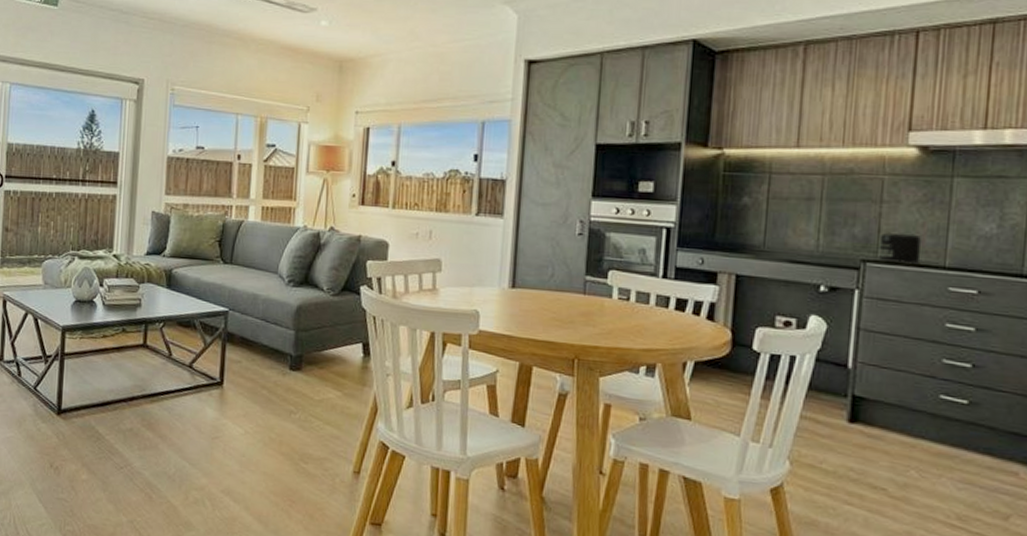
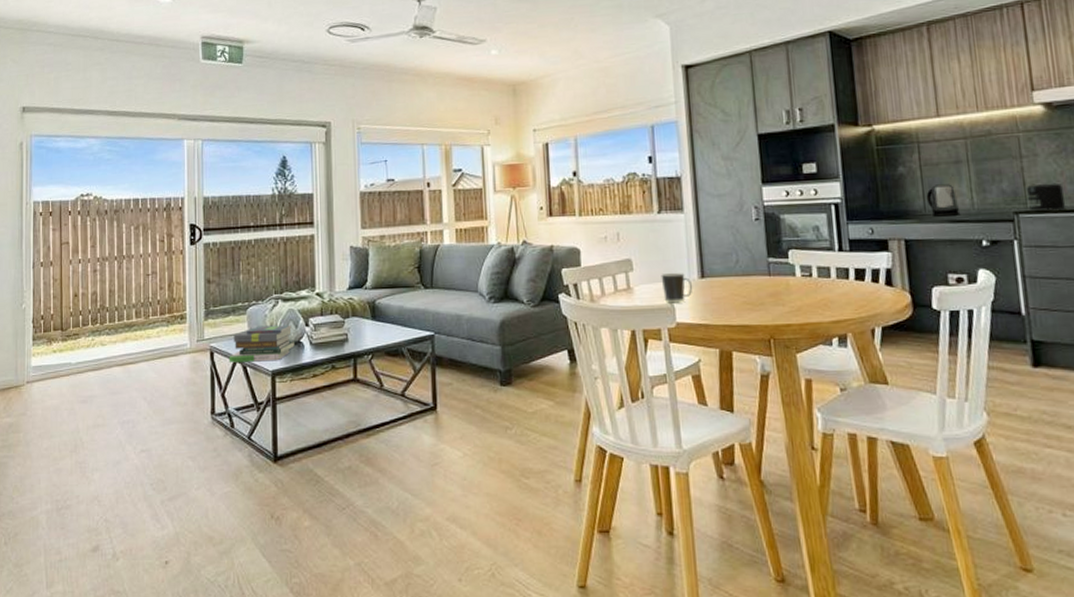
books: none [21,280,87,317] -> present [229,324,294,363]
mug: none [469,278,502,311] -> present [661,272,693,303]
kettle: none [768,220,802,256] -> present [926,184,959,217]

